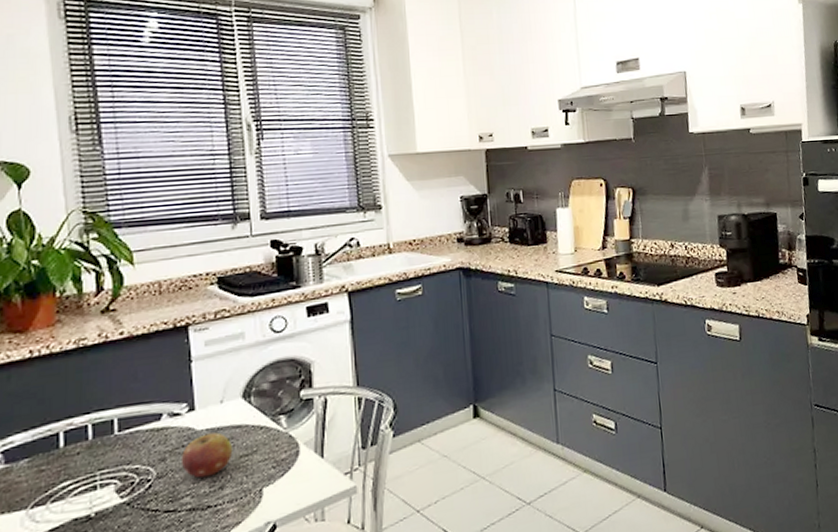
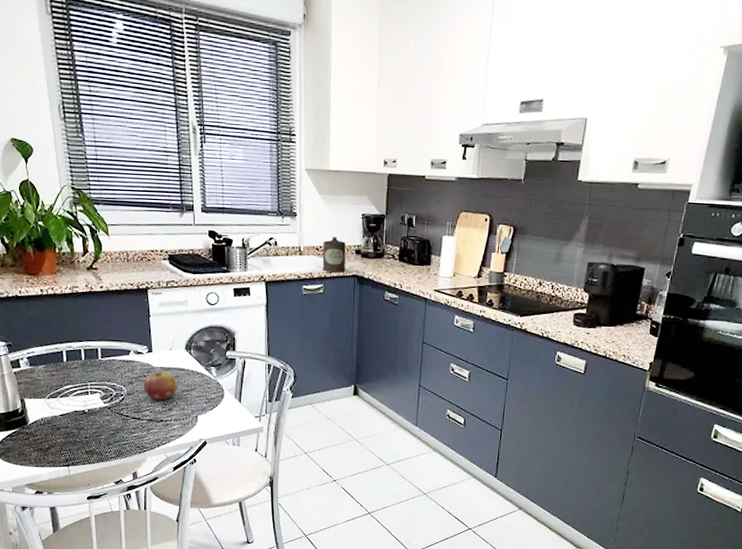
canister: none [417,226,447,269] -> present [322,237,346,273]

